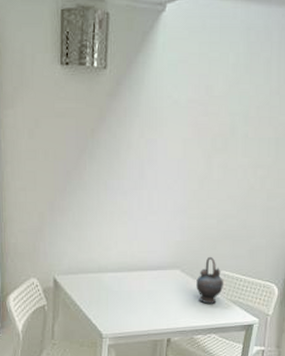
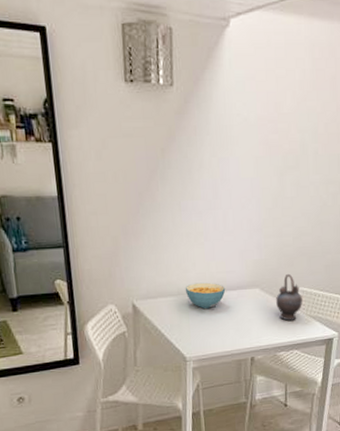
cereal bowl: none [105,261,146,287] -> present [185,282,226,309]

